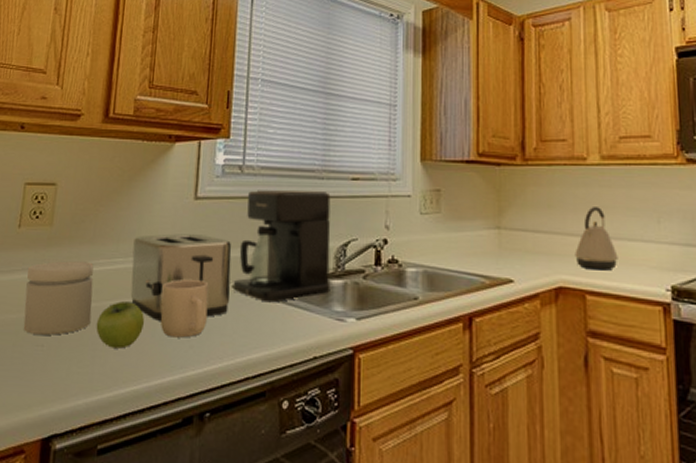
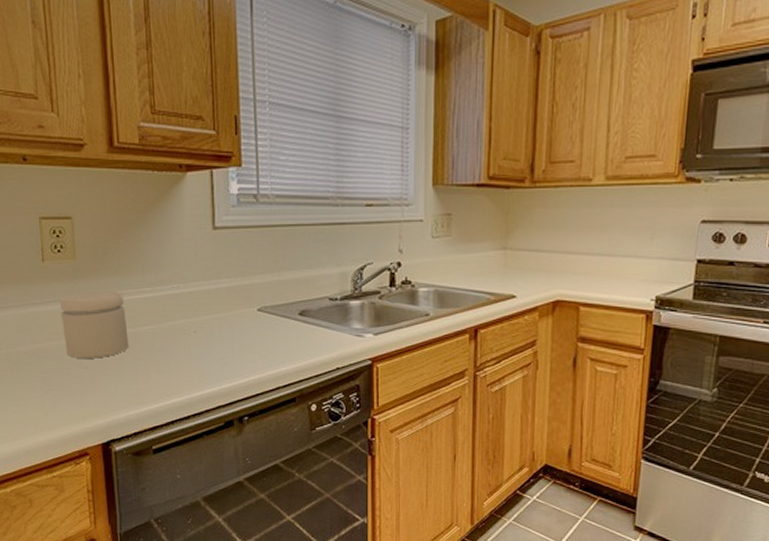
fruit: present [96,301,144,349] -> none [134,327,179,368]
toaster: present [130,234,232,322] -> none [158,263,256,344]
mug: present [160,279,209,338] -> none [191,305,237,356]
coffee maker: present [232,189,331,303] -> none [258,217,349,323]
kettle: present [575,207,618,271] -> none [573,226,612,284]

